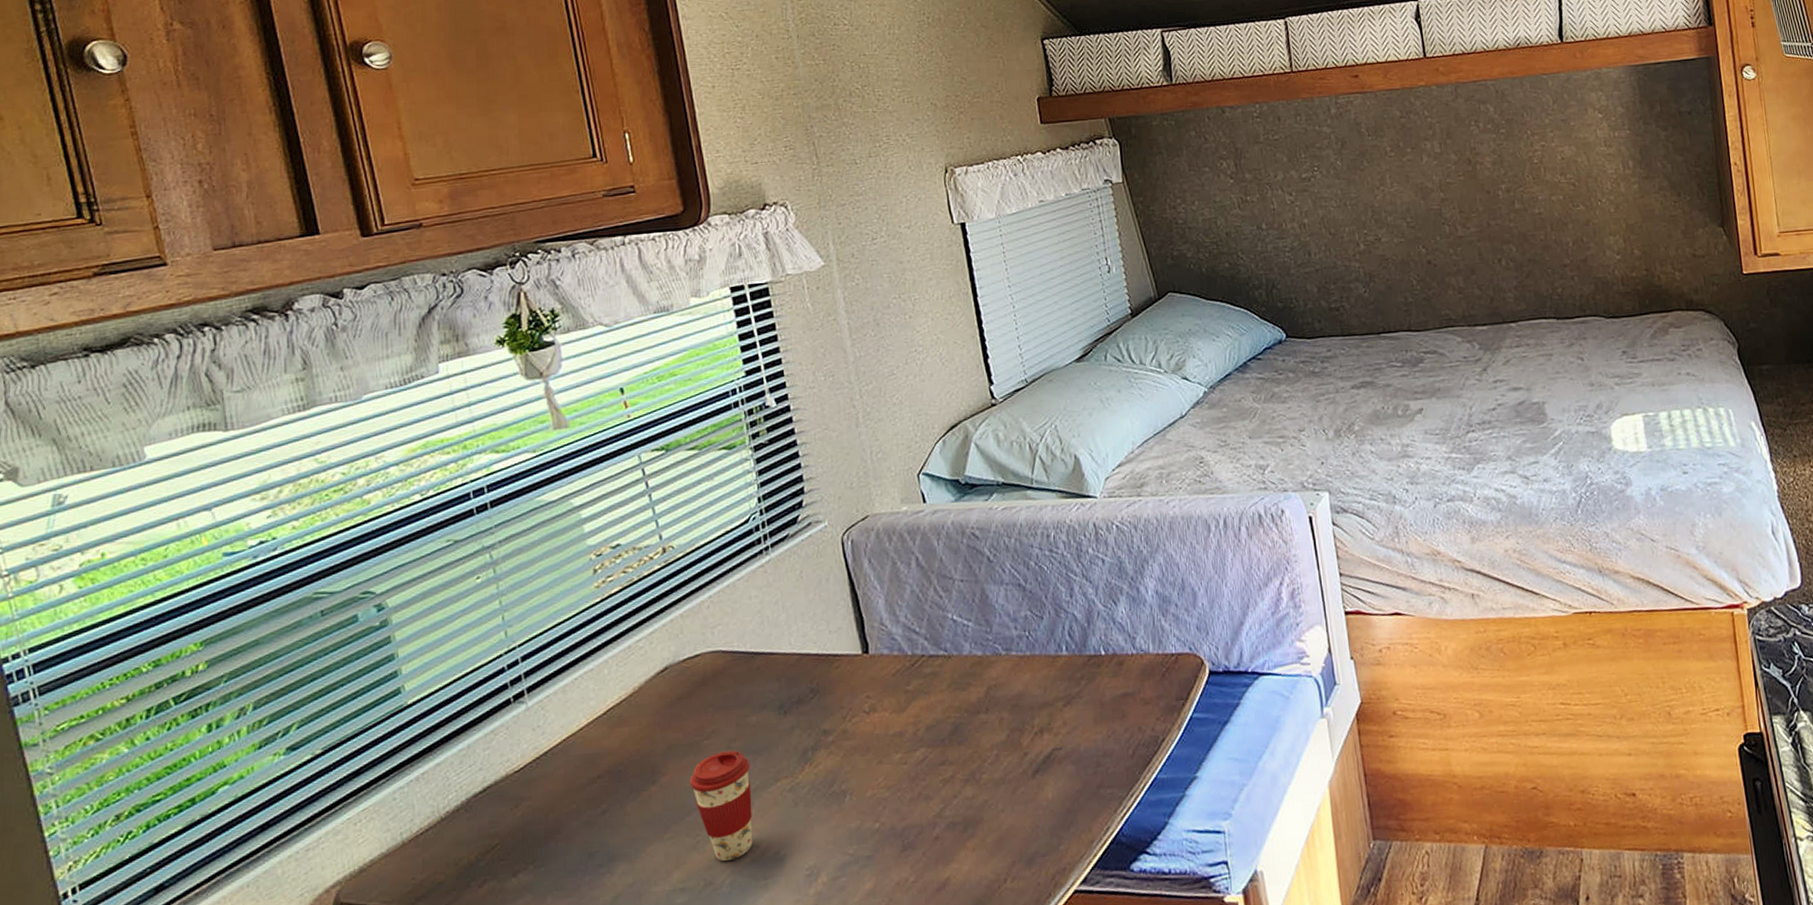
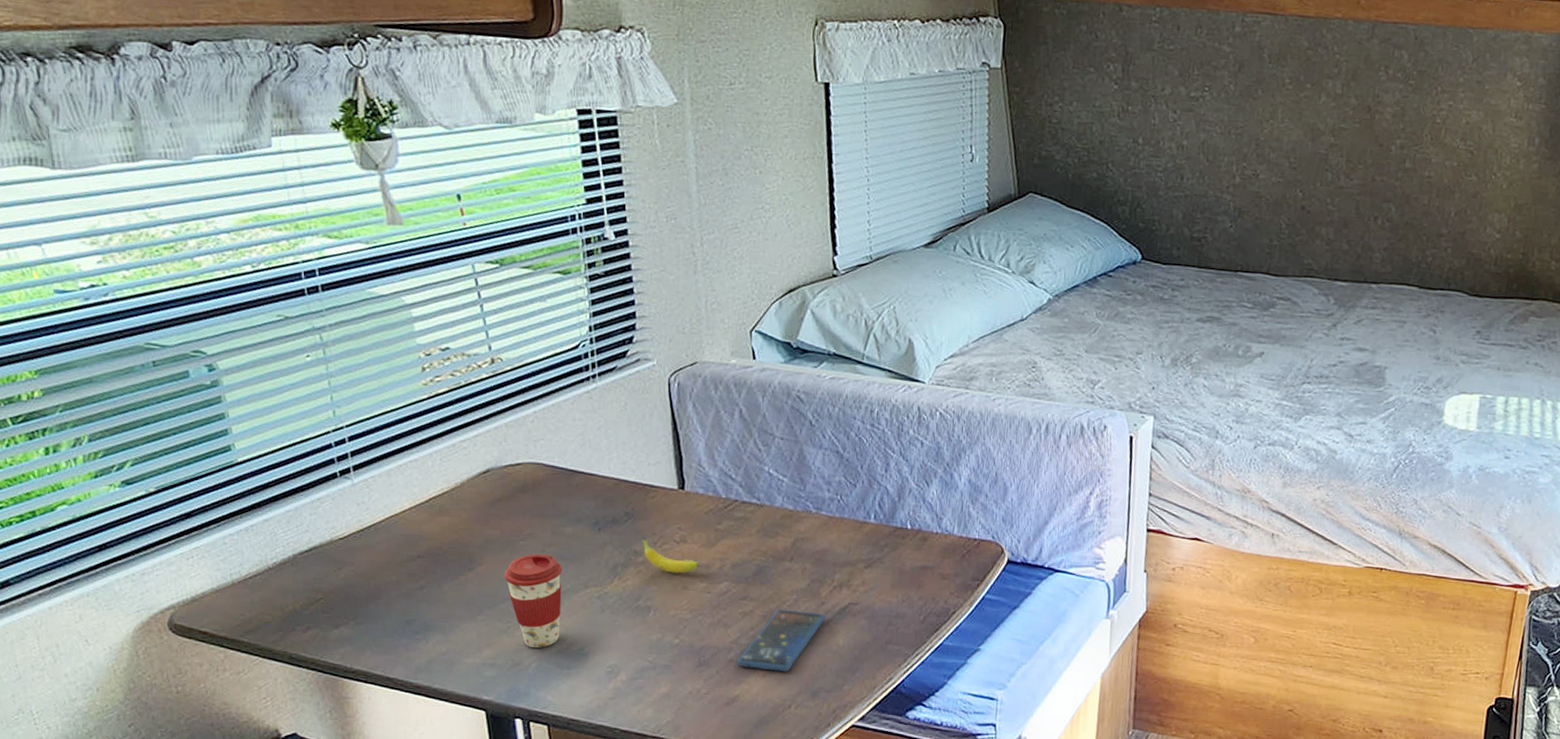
fruit: none [831,713,893,749] -> present [642,538,701,574]
smartphone: none [942,766,1031,844] -> present [736,608,826,672]

